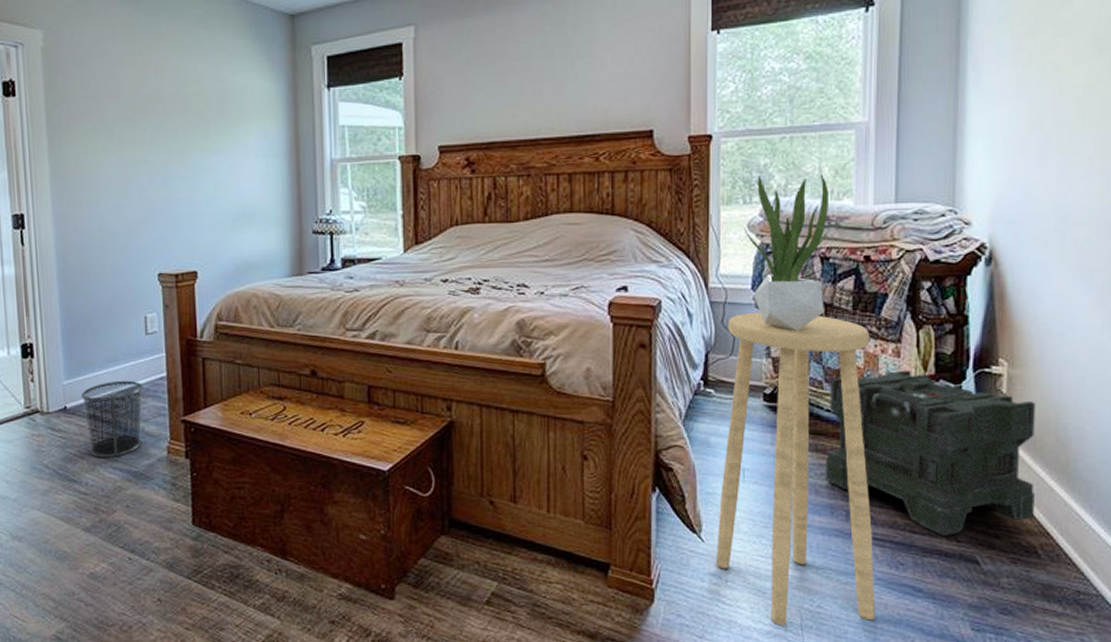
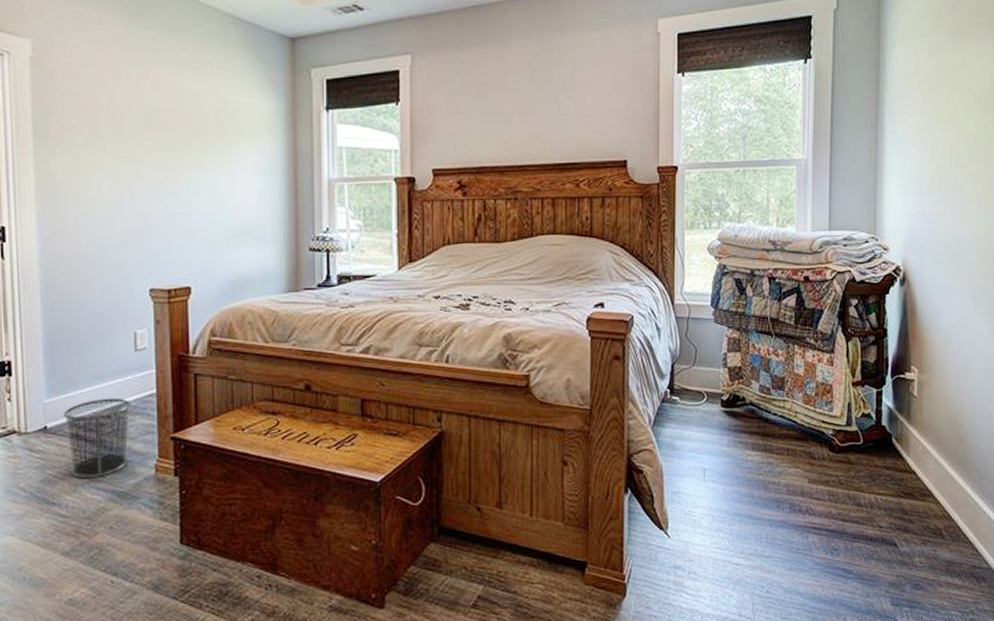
stool: present [716,312,875,625] -> none [681,326,814,611]
potted plant: present [744,173,830,332] -> none [705,203,776,344]
military equipment crate: present [826,369,1035,536] -> none [773,376,940,523]

